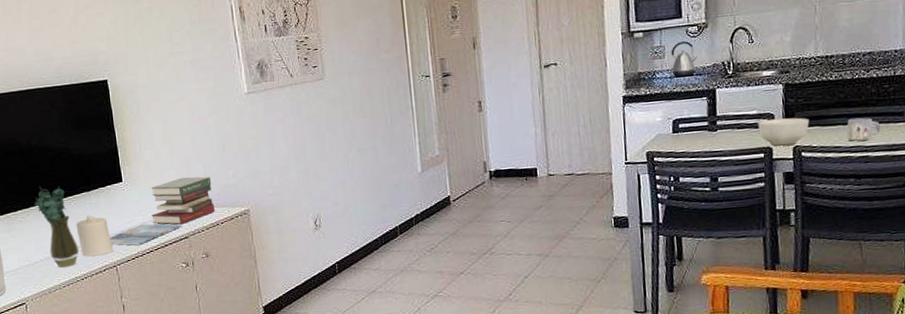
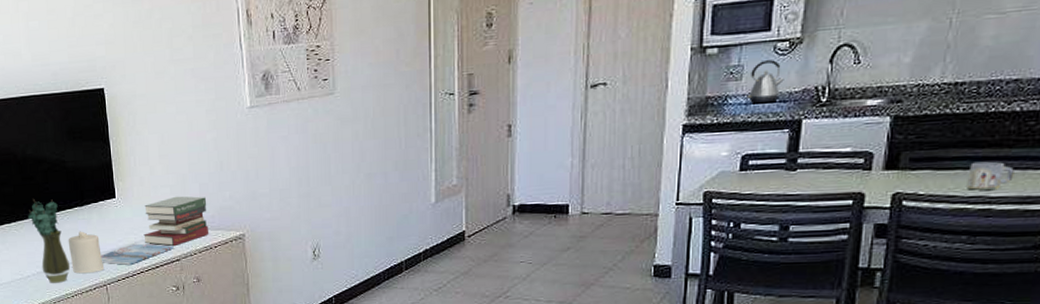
bowl: present [758,117,810,146] -> none [850,157,920,192]

